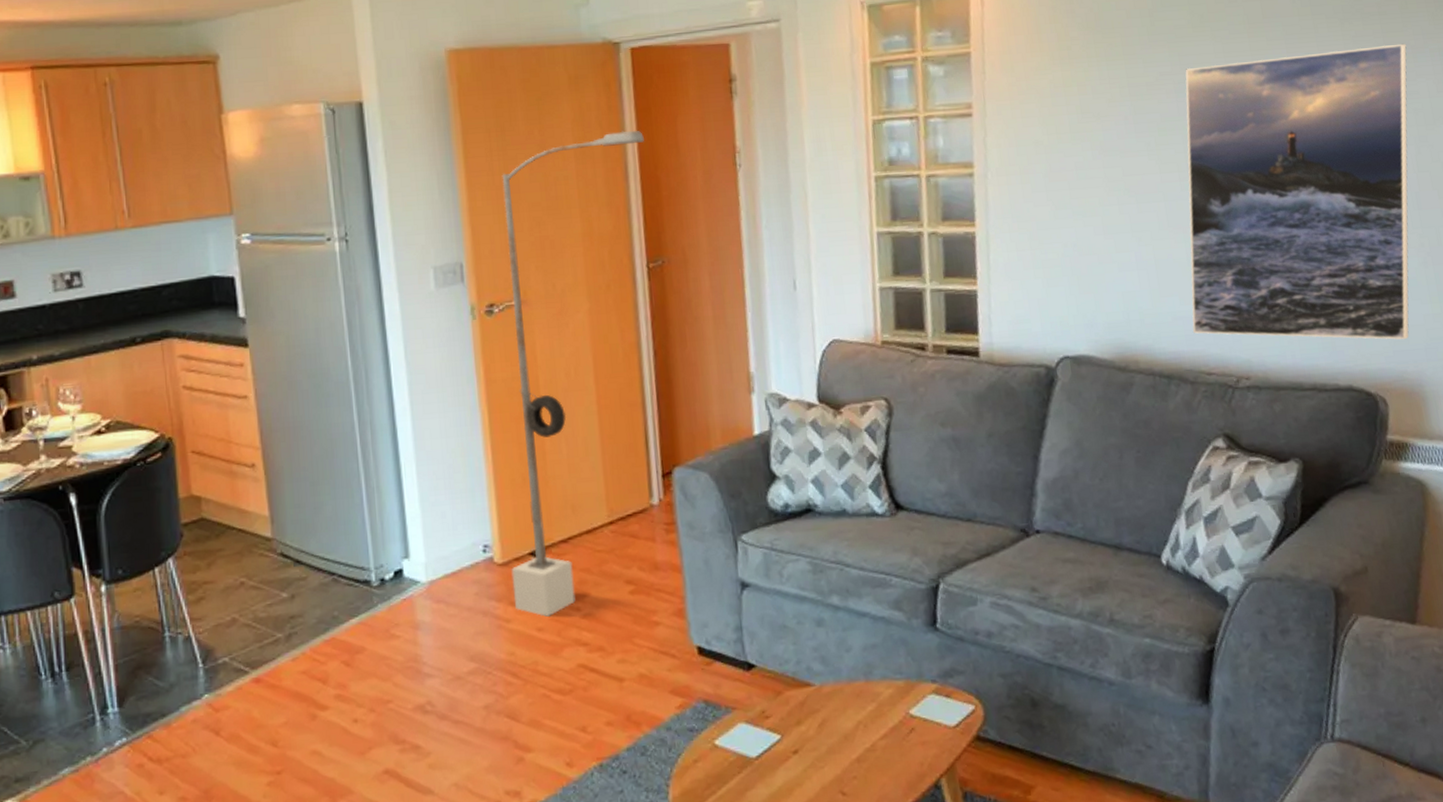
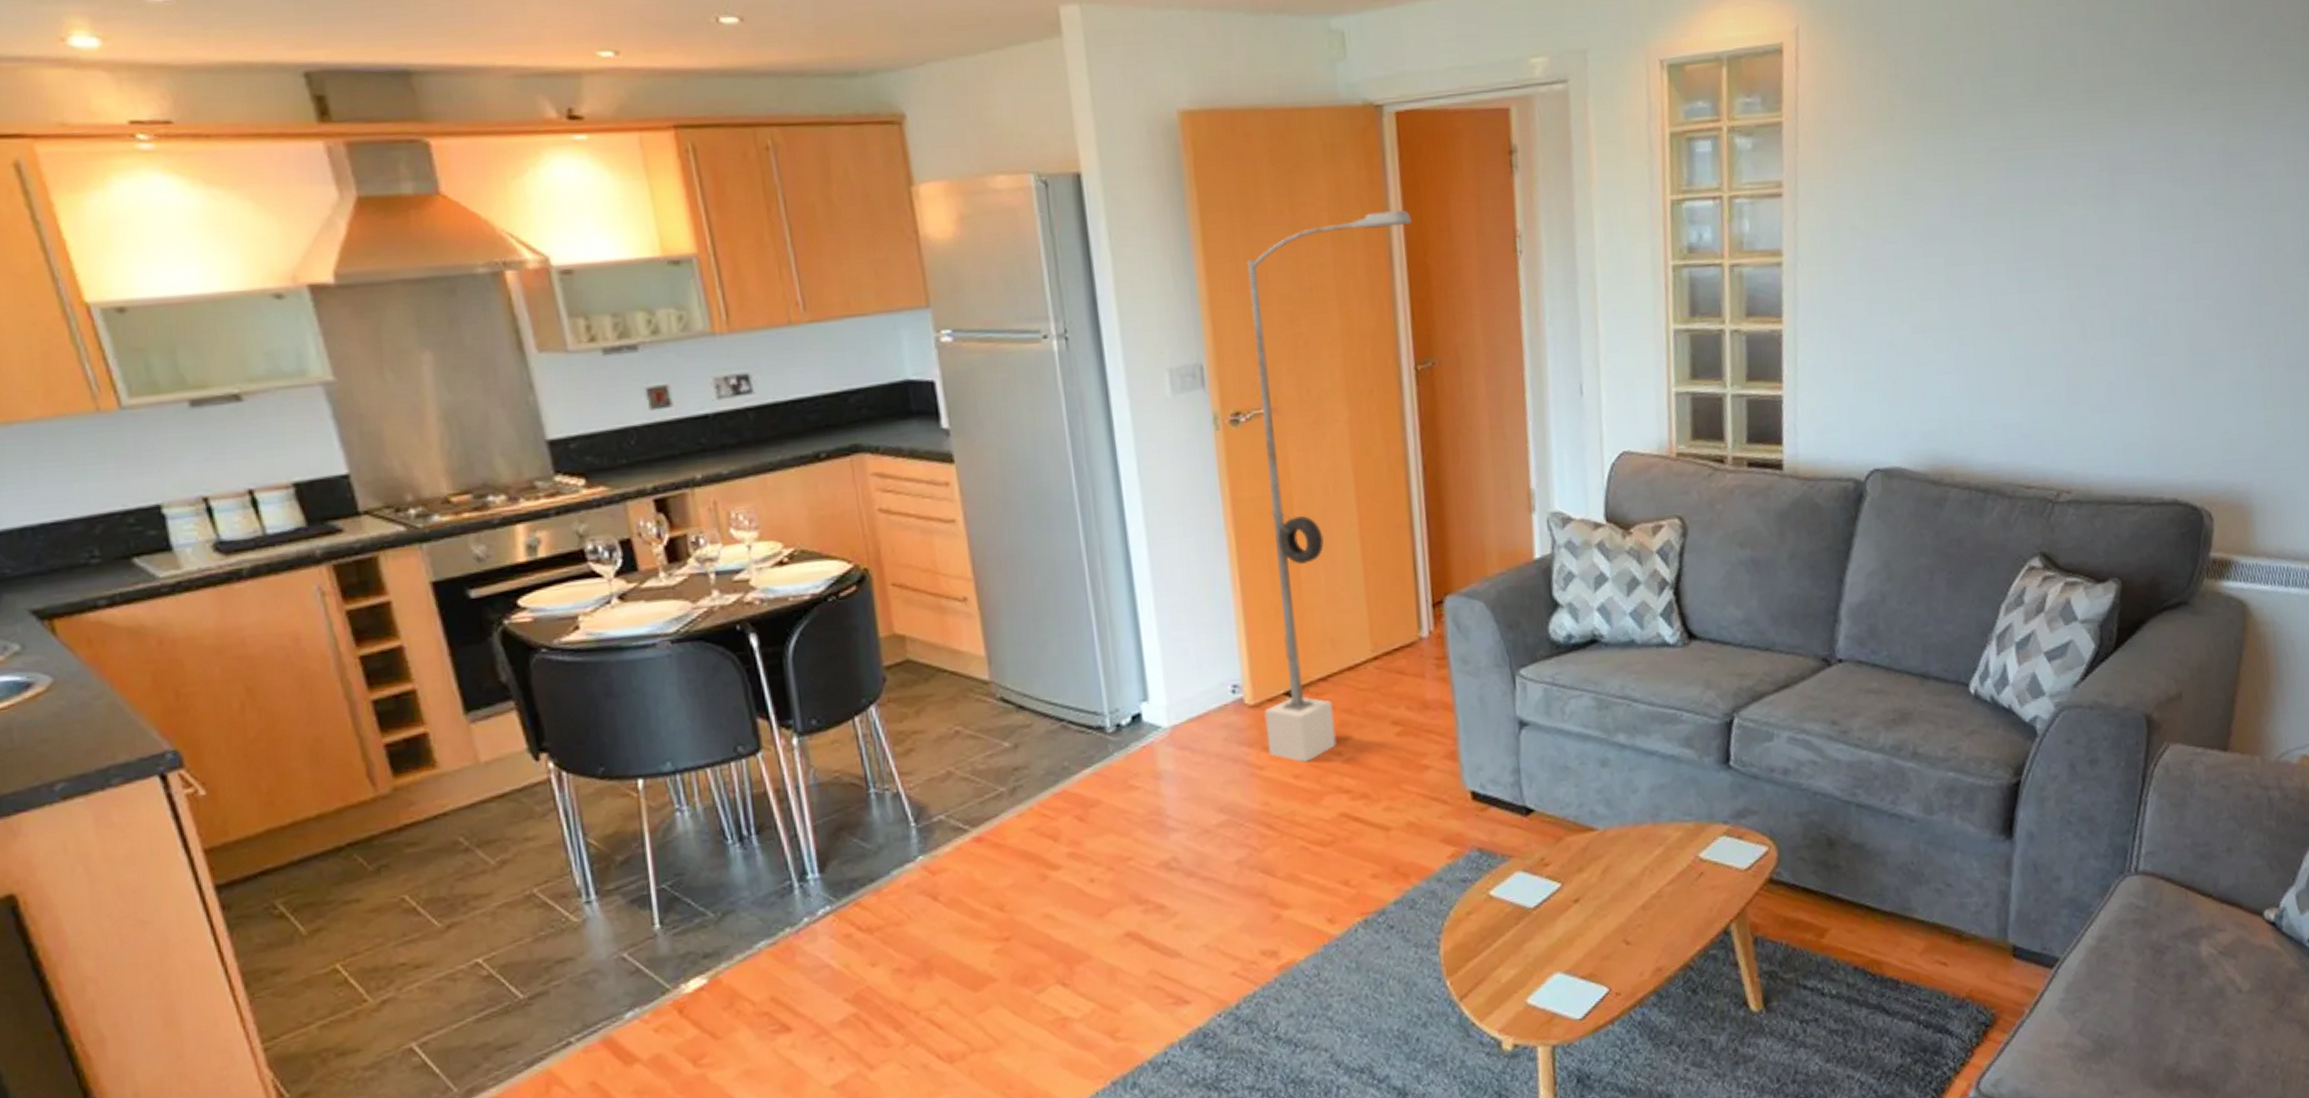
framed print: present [1185,43,1409,340] -> none [2013,118,2257,449]

